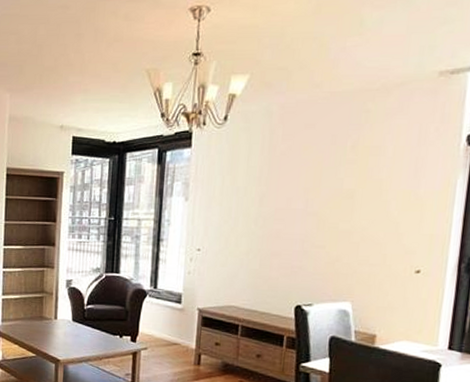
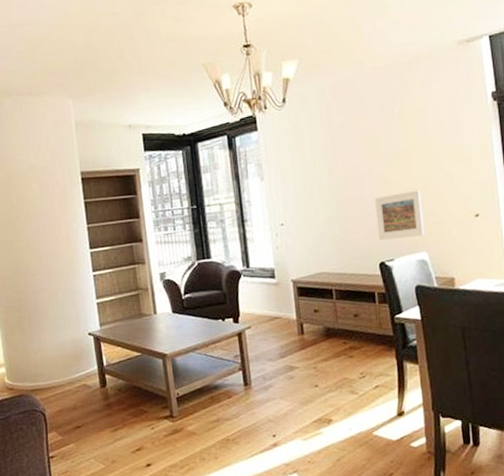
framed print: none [300,234,358,285] -> present [375,189,425,241]

